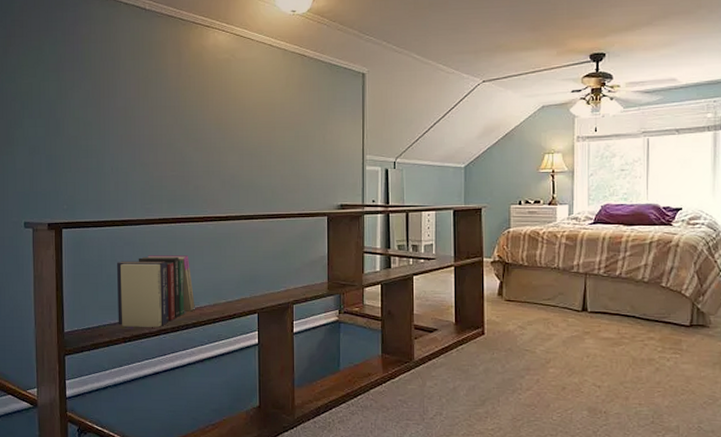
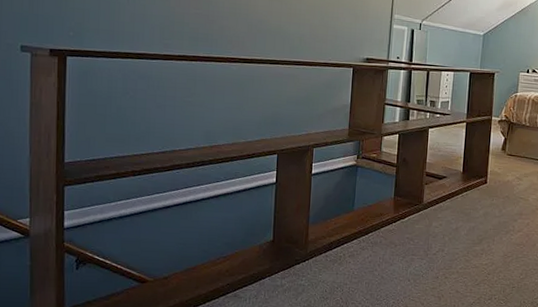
books: present [116,255,195,327] -> none [127,91,213,162]

